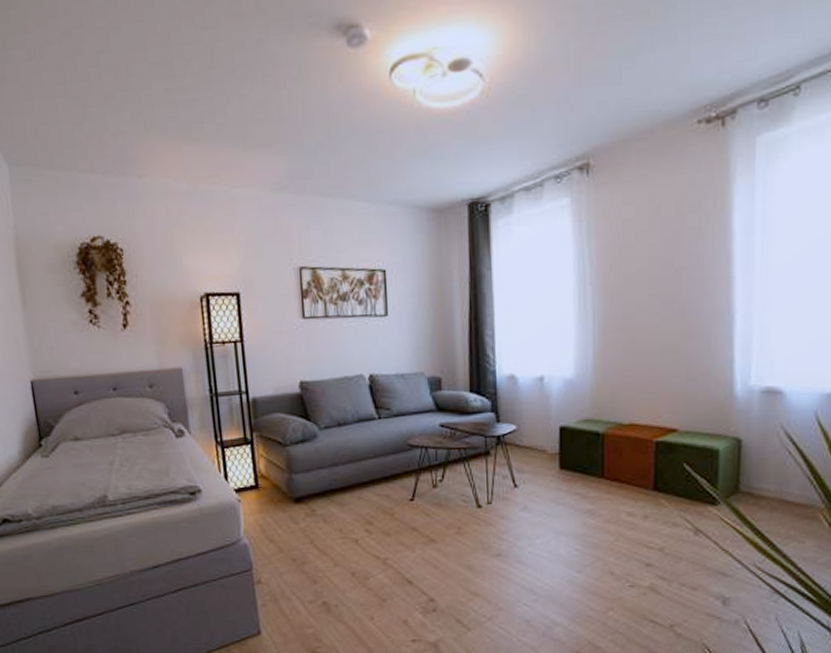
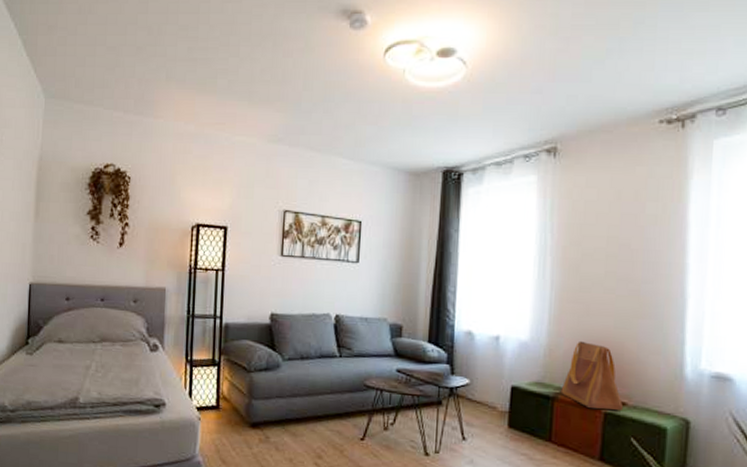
tote bag: none [610,371,674,440] -> present [560,340,623,412]

